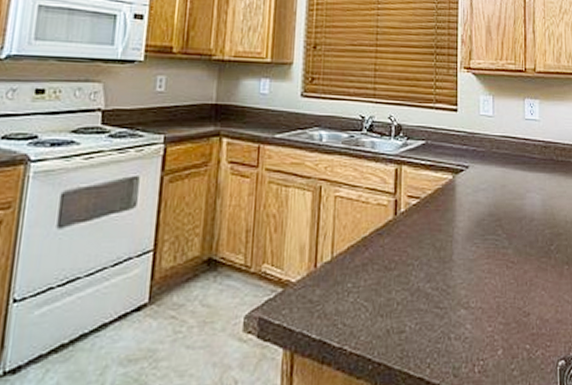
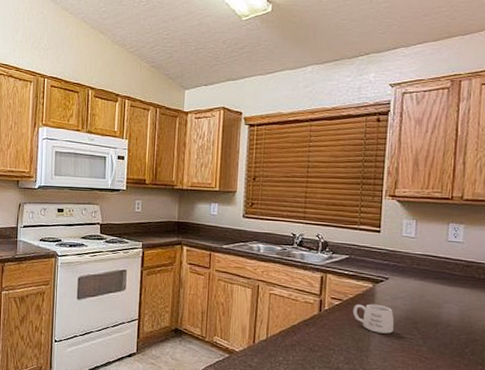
mug: none [432,200,477,237] -> present [352,303,394,334]

